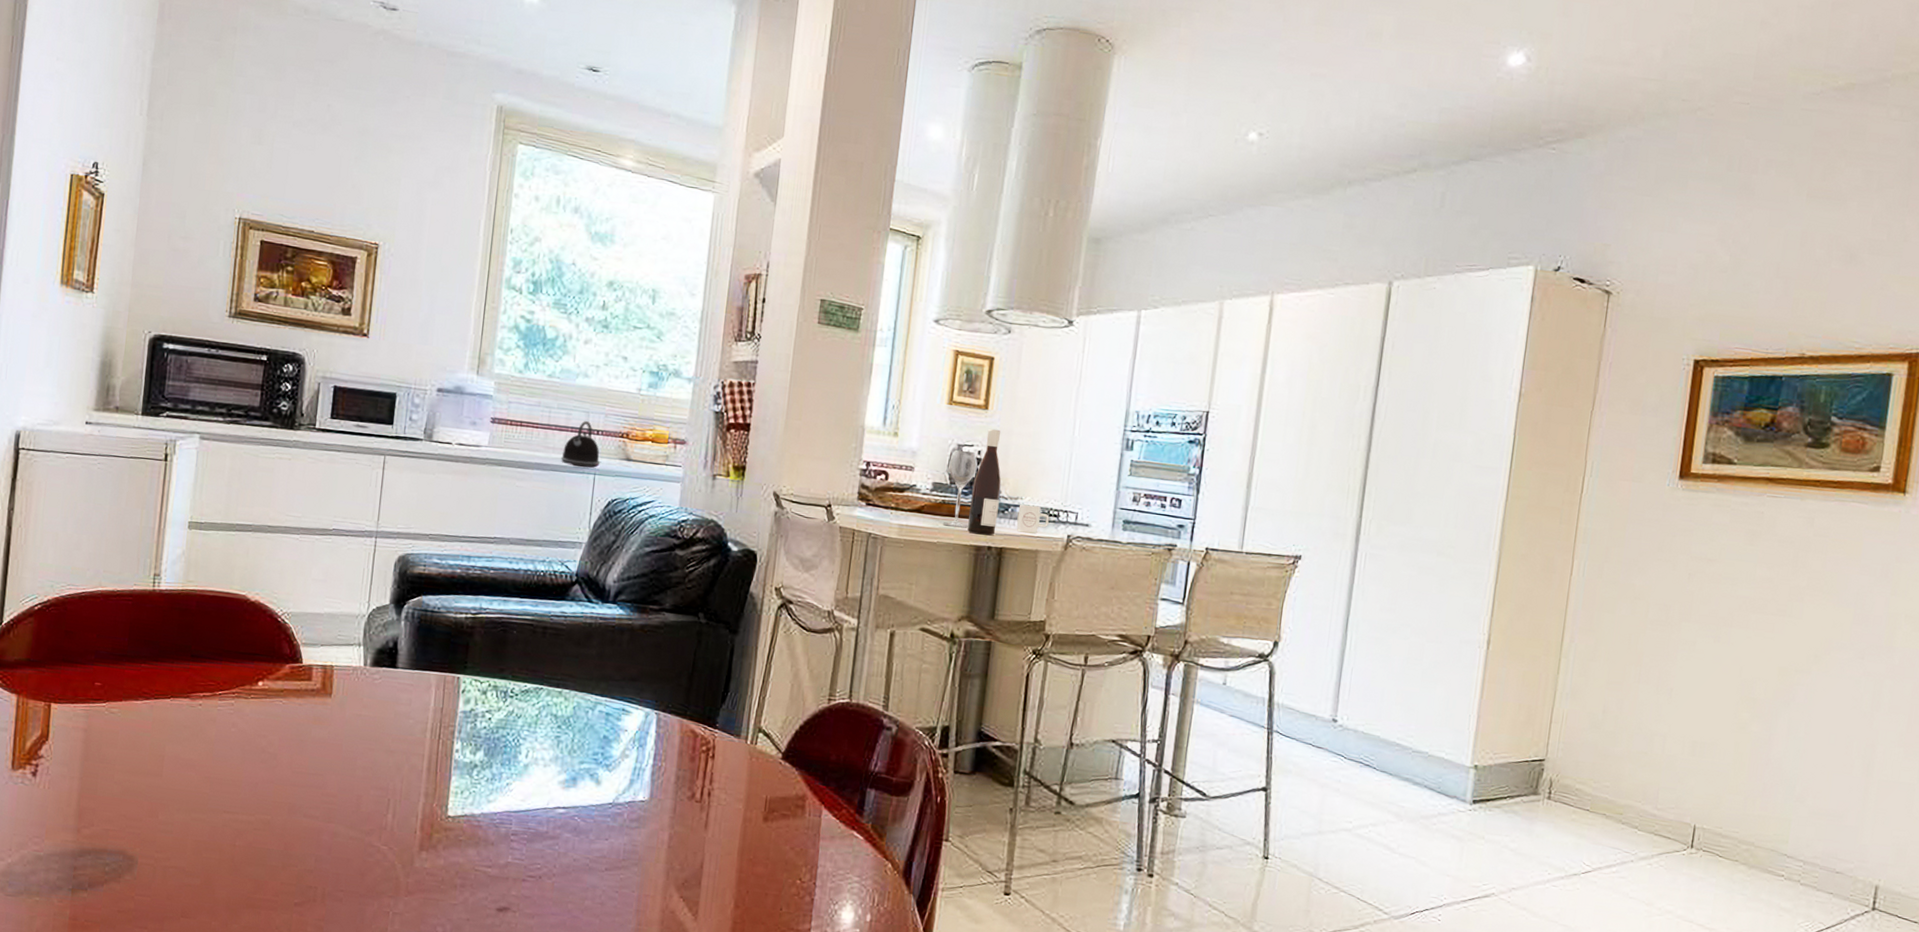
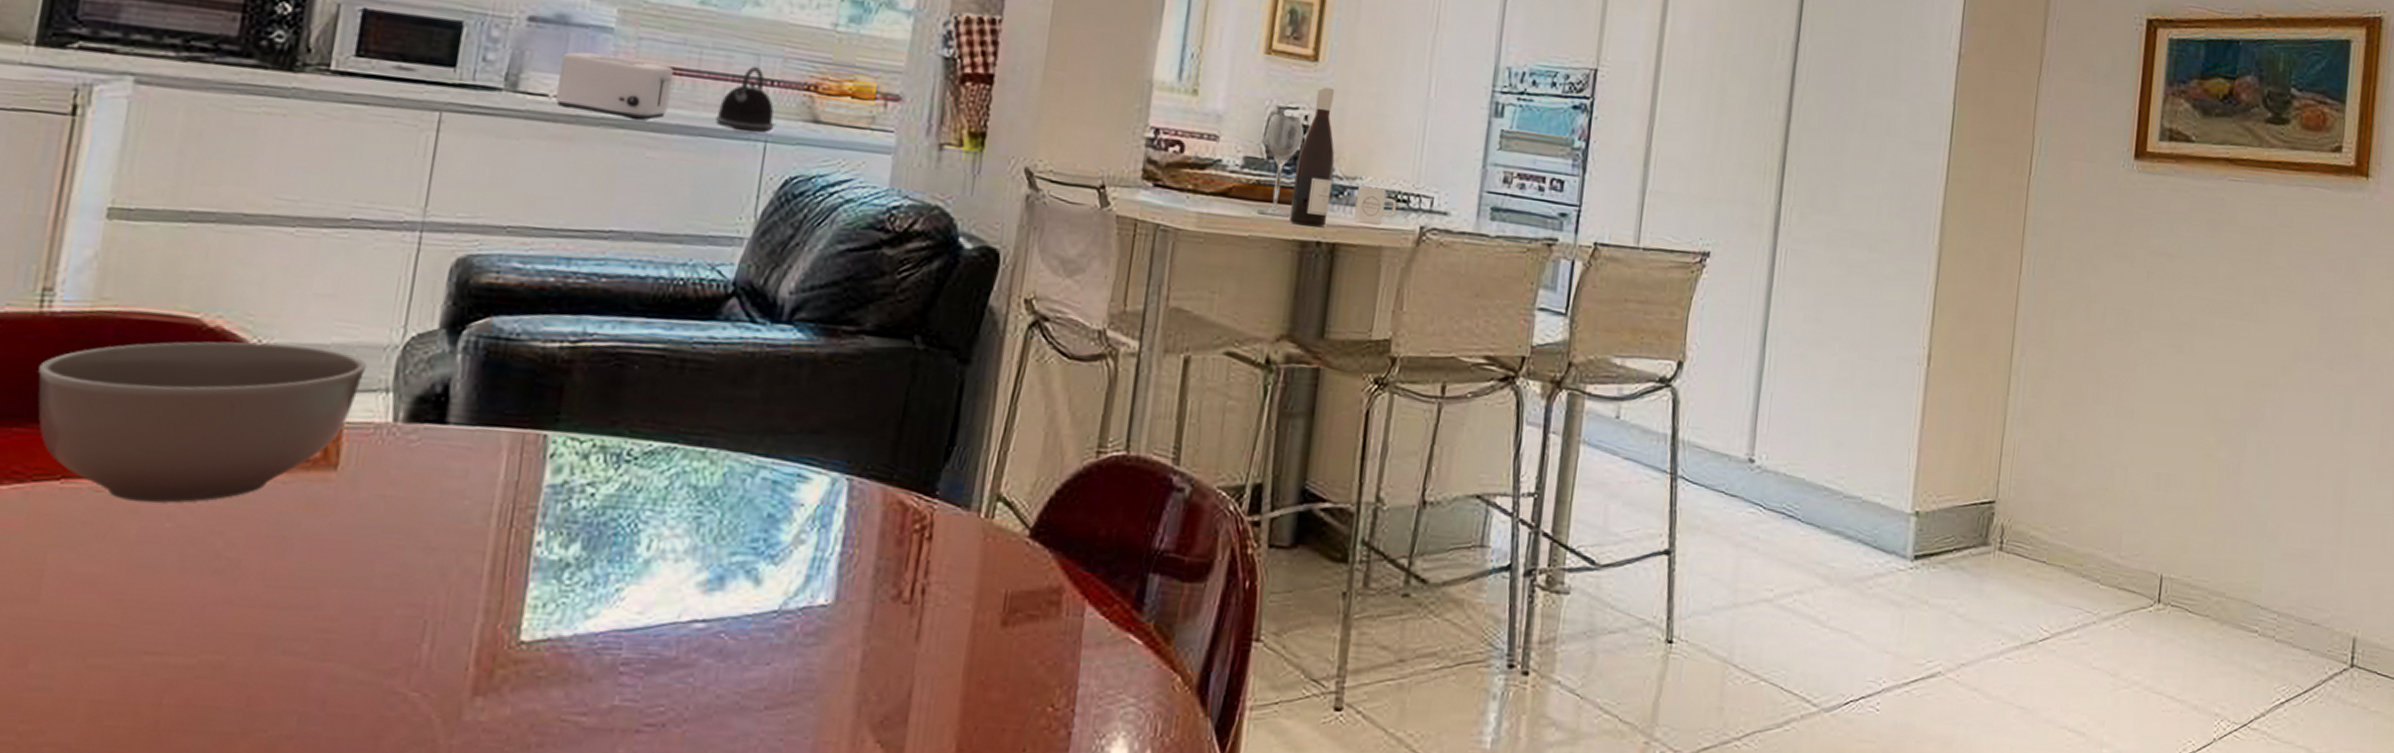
bowl: none [154,610,347,716] -> present [37,341,368,503]
toaster: none [457,413,532,460] -> present [556,52,674,121]

